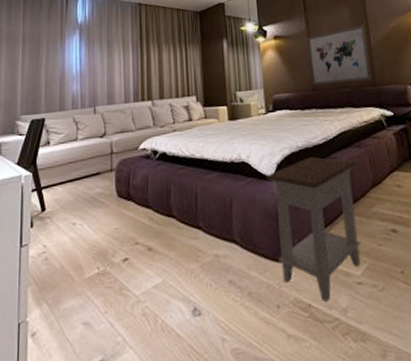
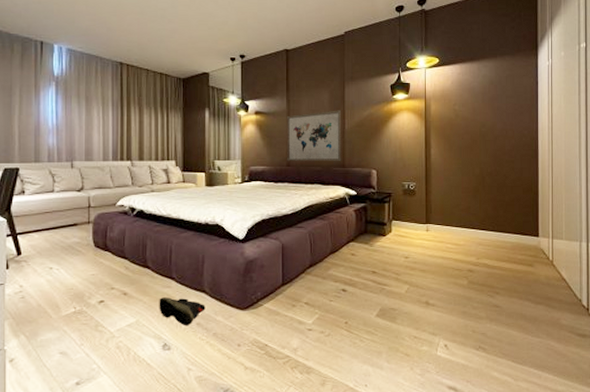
shoe: none [186,250,237,284] -> present [159,297,205,325]
nightstand: present [266,156,361,303] -> none [237,224,319,344]

